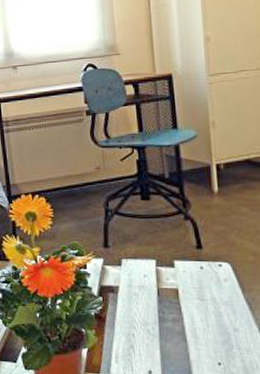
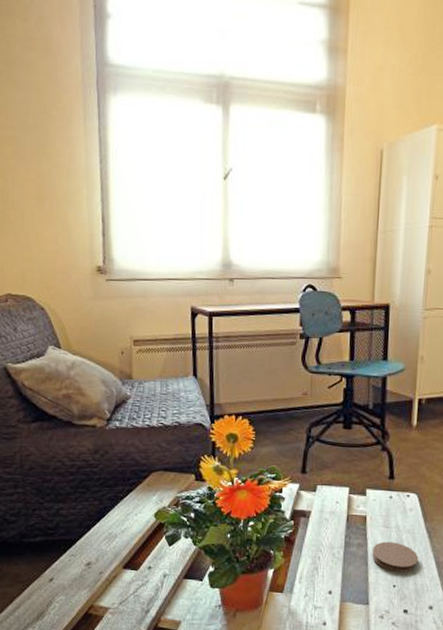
coaster: none [189,315,243,348] -> present [372,541,419,573]

